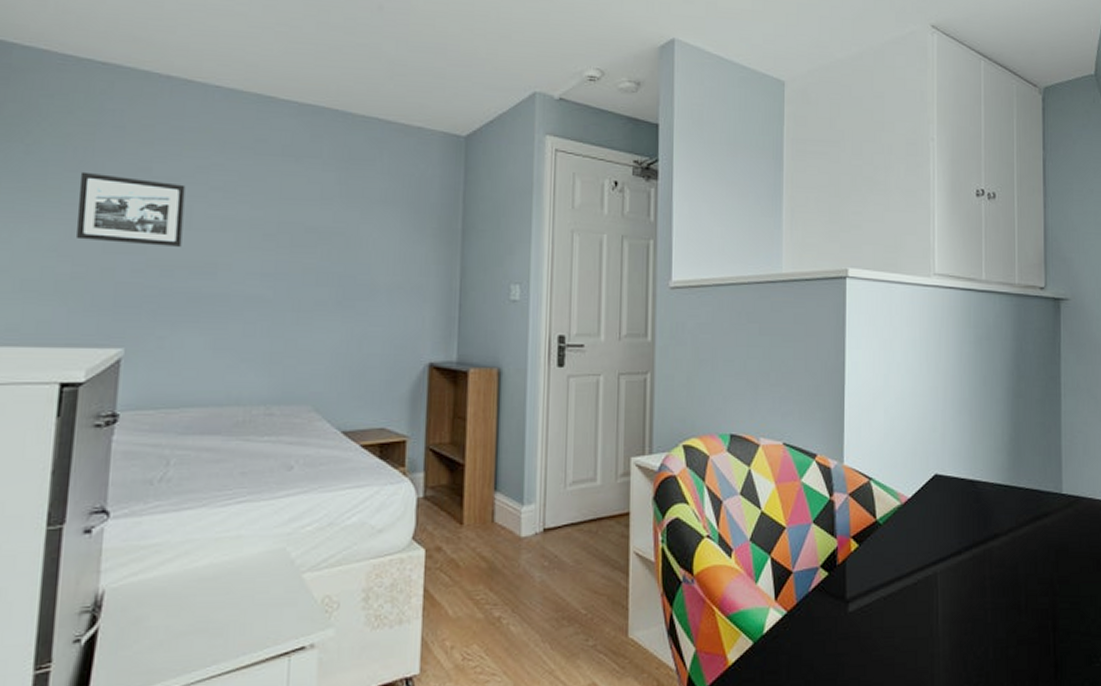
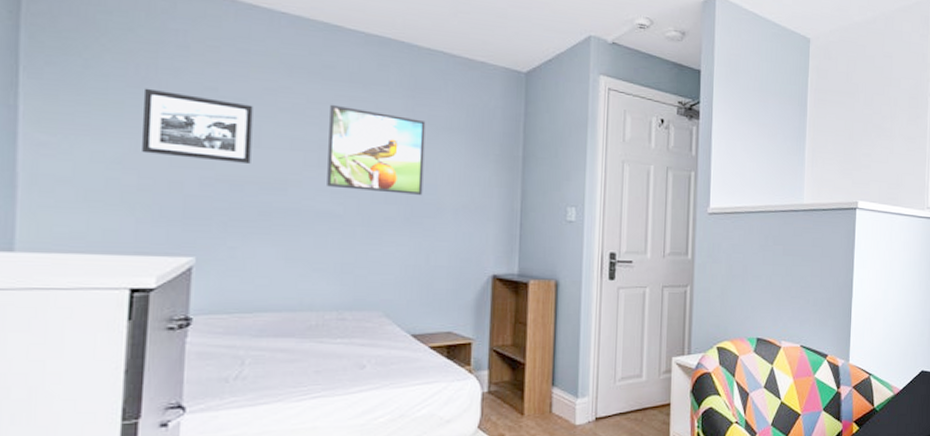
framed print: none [257,180,360,275] -> present [327,104,426,195]

